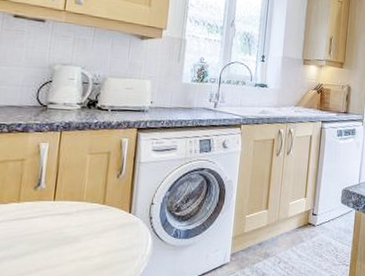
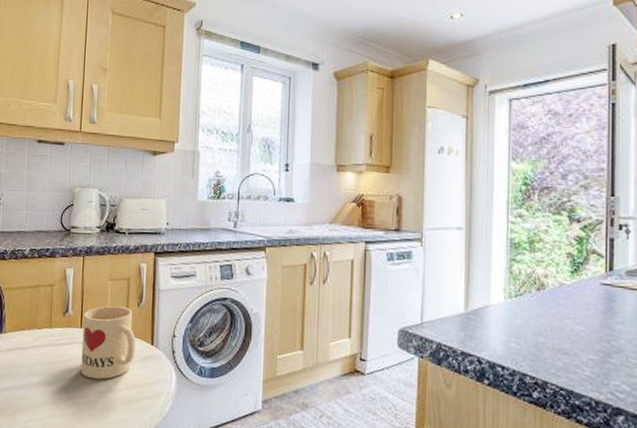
mug: none [51,178,113,249] -> present [80,305,136,380]

